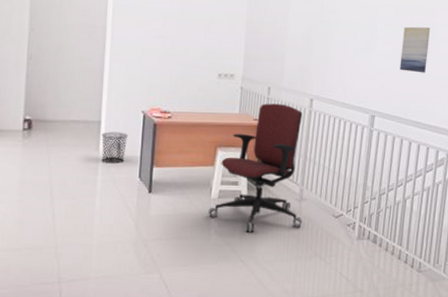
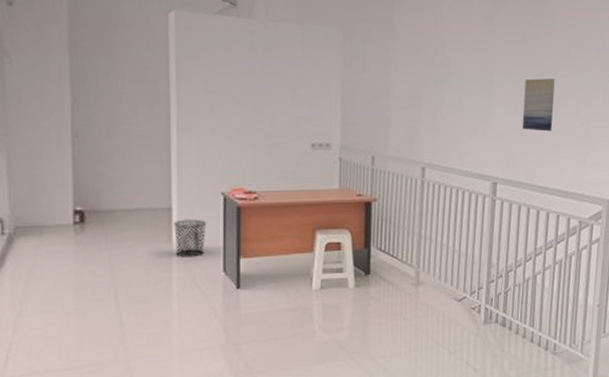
office chair: present [208,103,302,233] -> none [310,175,420,326]

